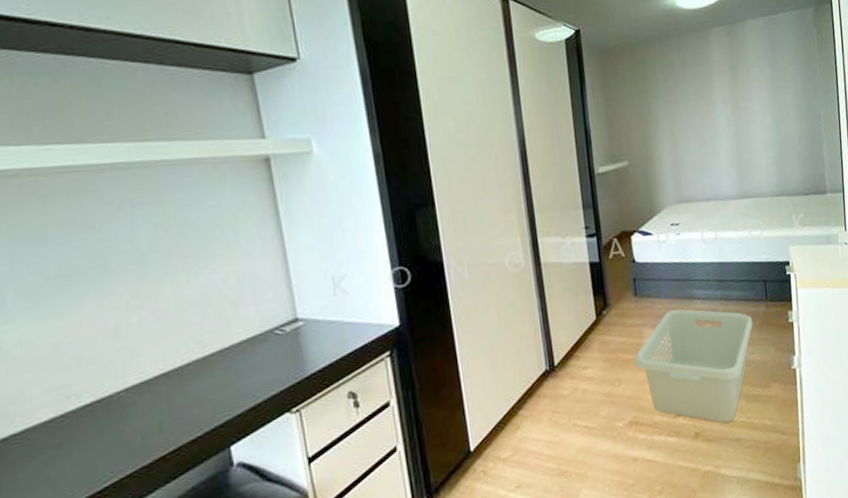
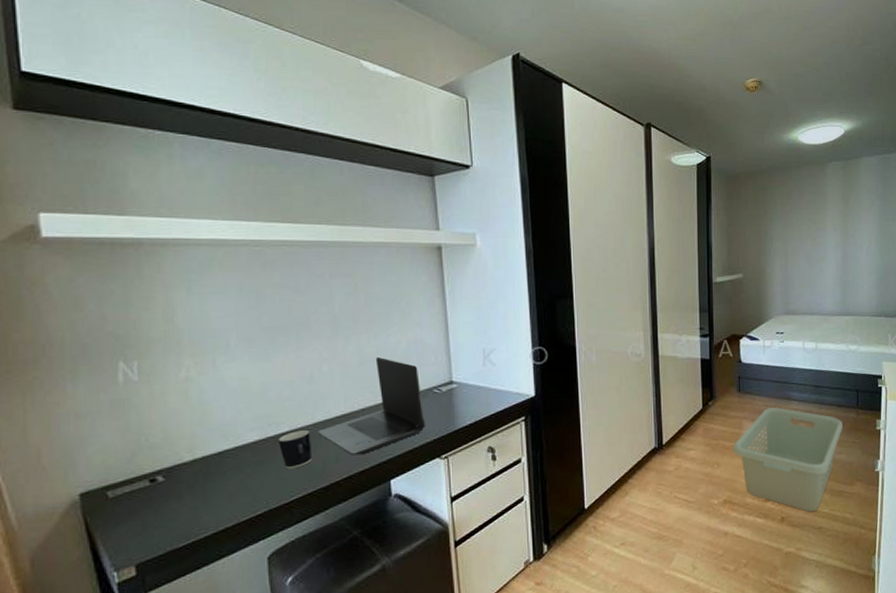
mug: none [80,397,127,449] -> present [277,430,312,469]
laptop computer: none [132,297,268,422] -> present [318,356,425,456]

